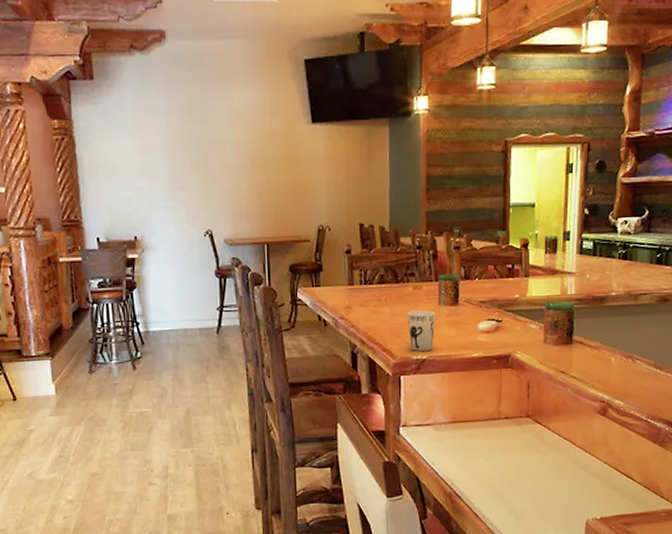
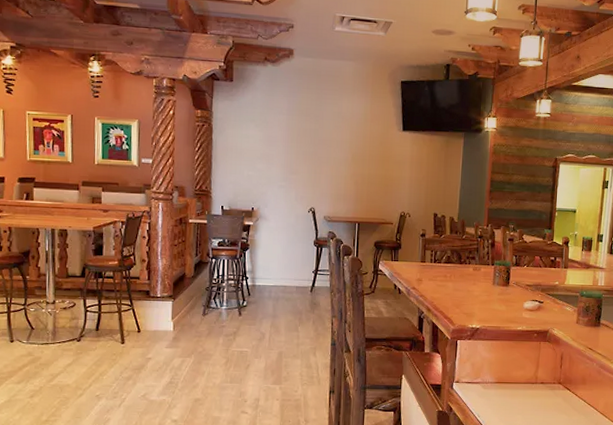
cup: present [408,310,436,351] -> none [467,288,490,321]

